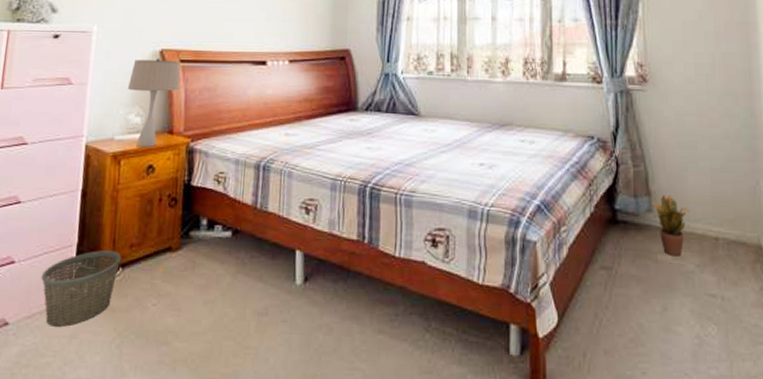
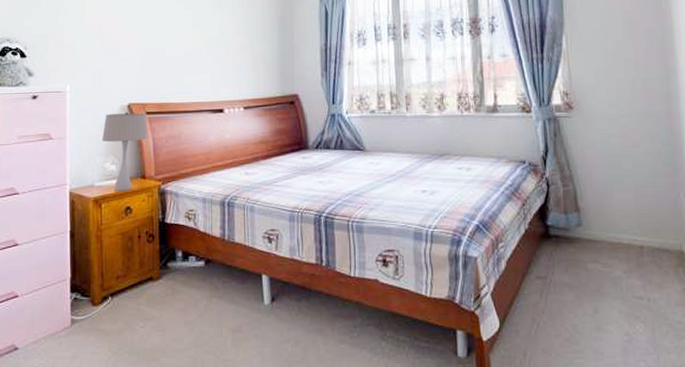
basket: present [41,250,122,327] -> none [42,283,110,349]
potted plant: present [652,194,689,257] -> none [581,210,616,265]

